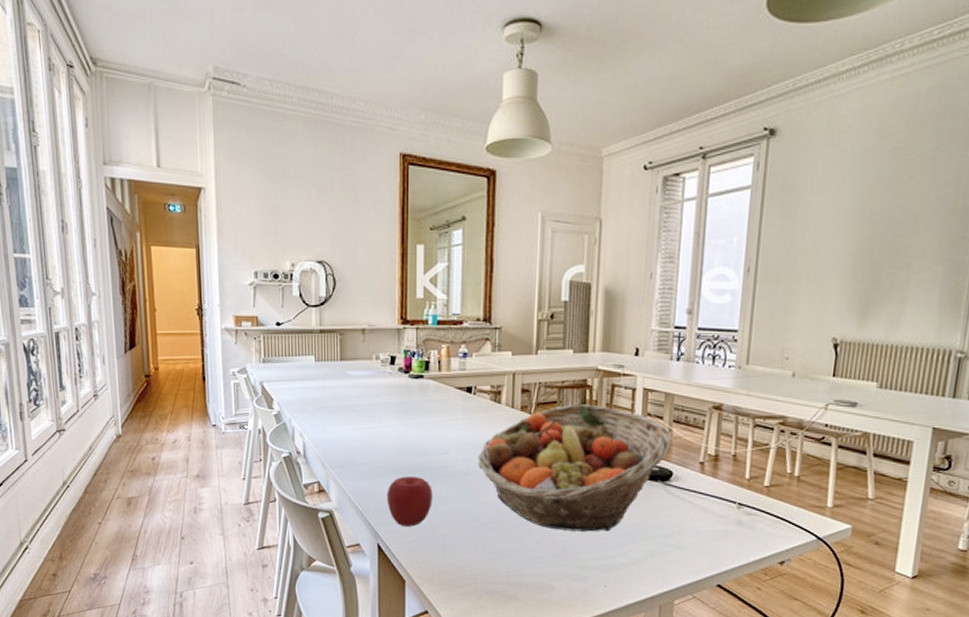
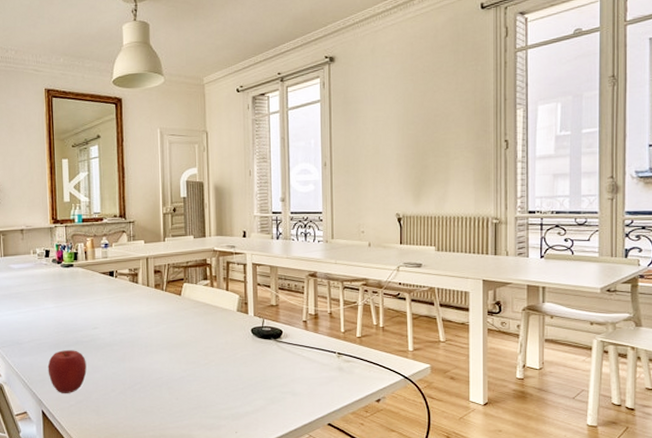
fruit basket: present [477,403,673,532] -> none [122,279,280,387]

